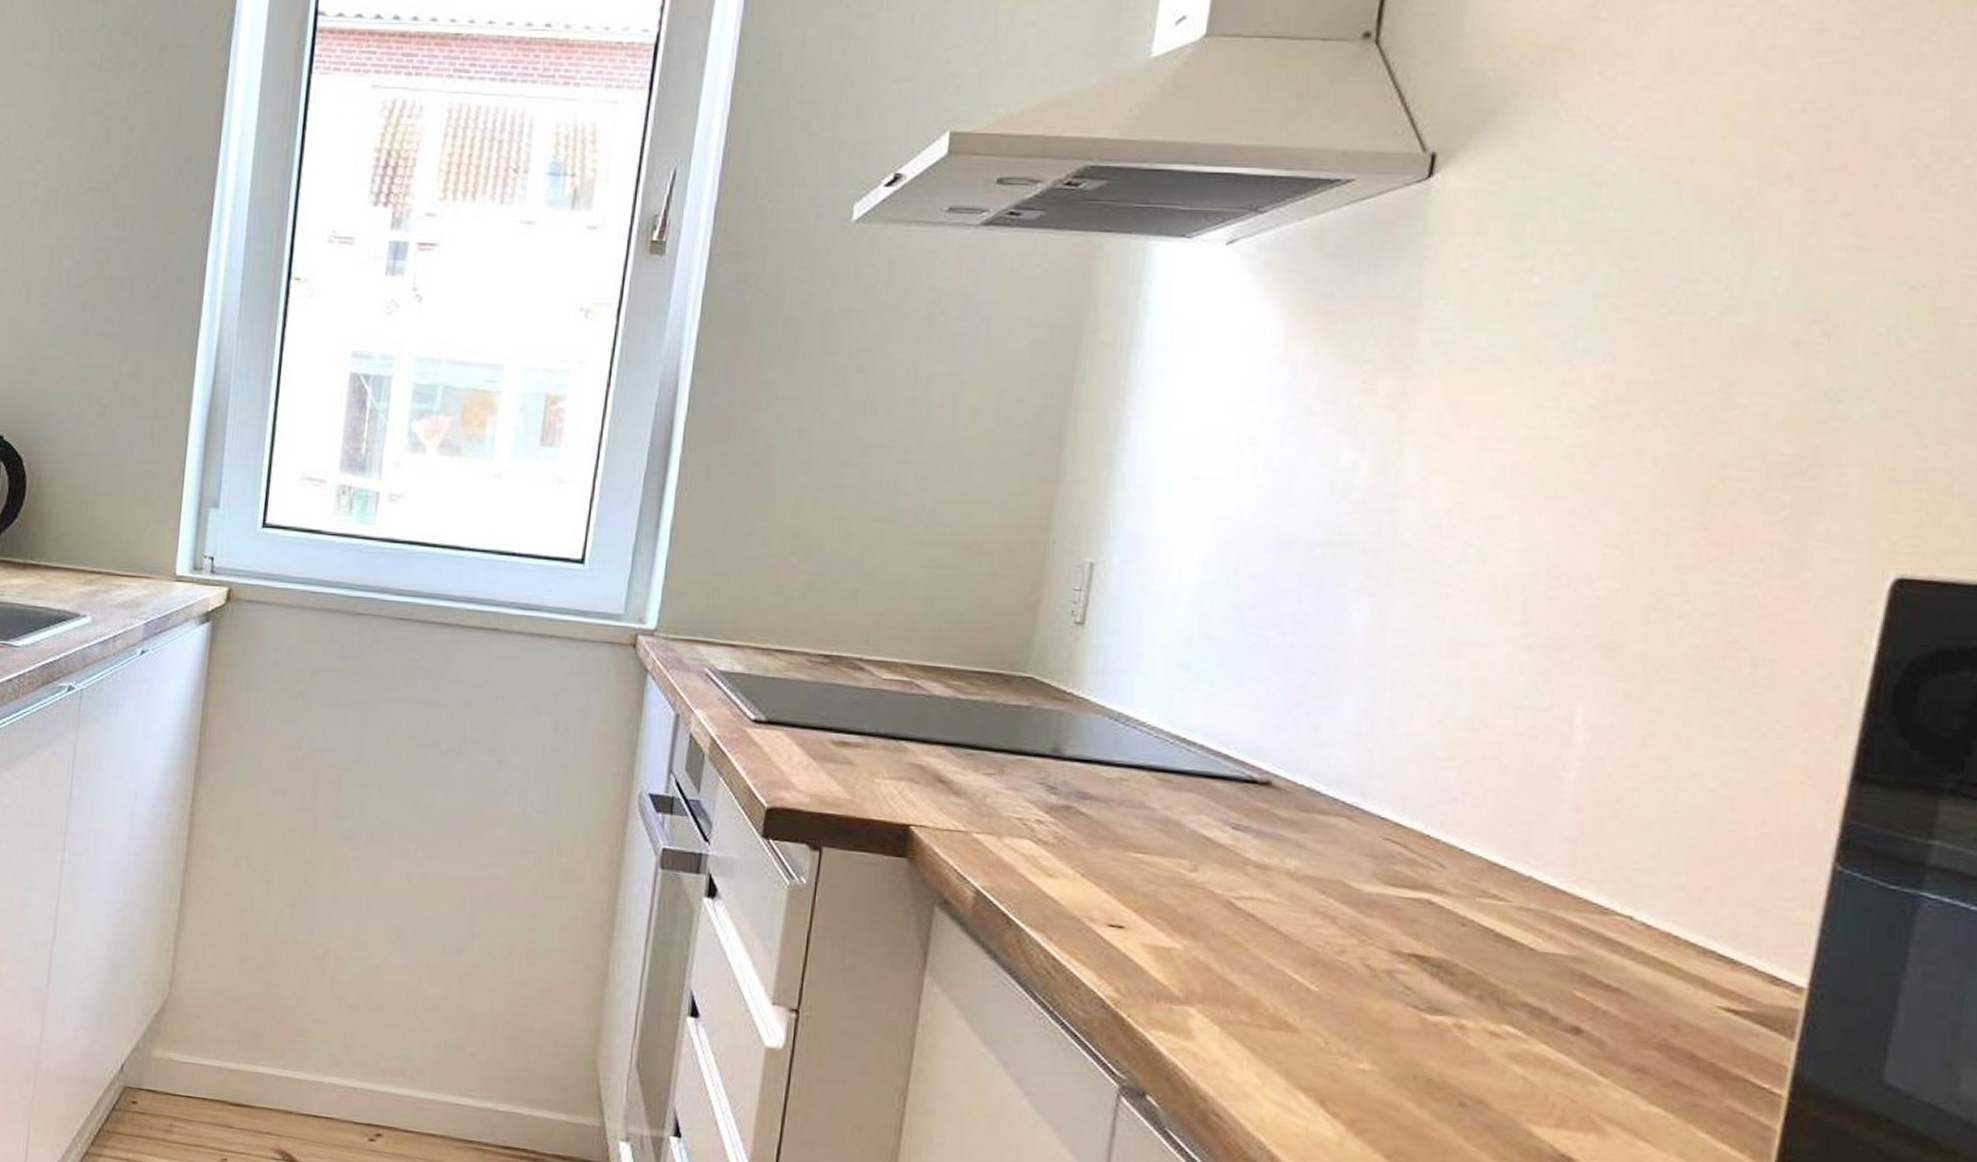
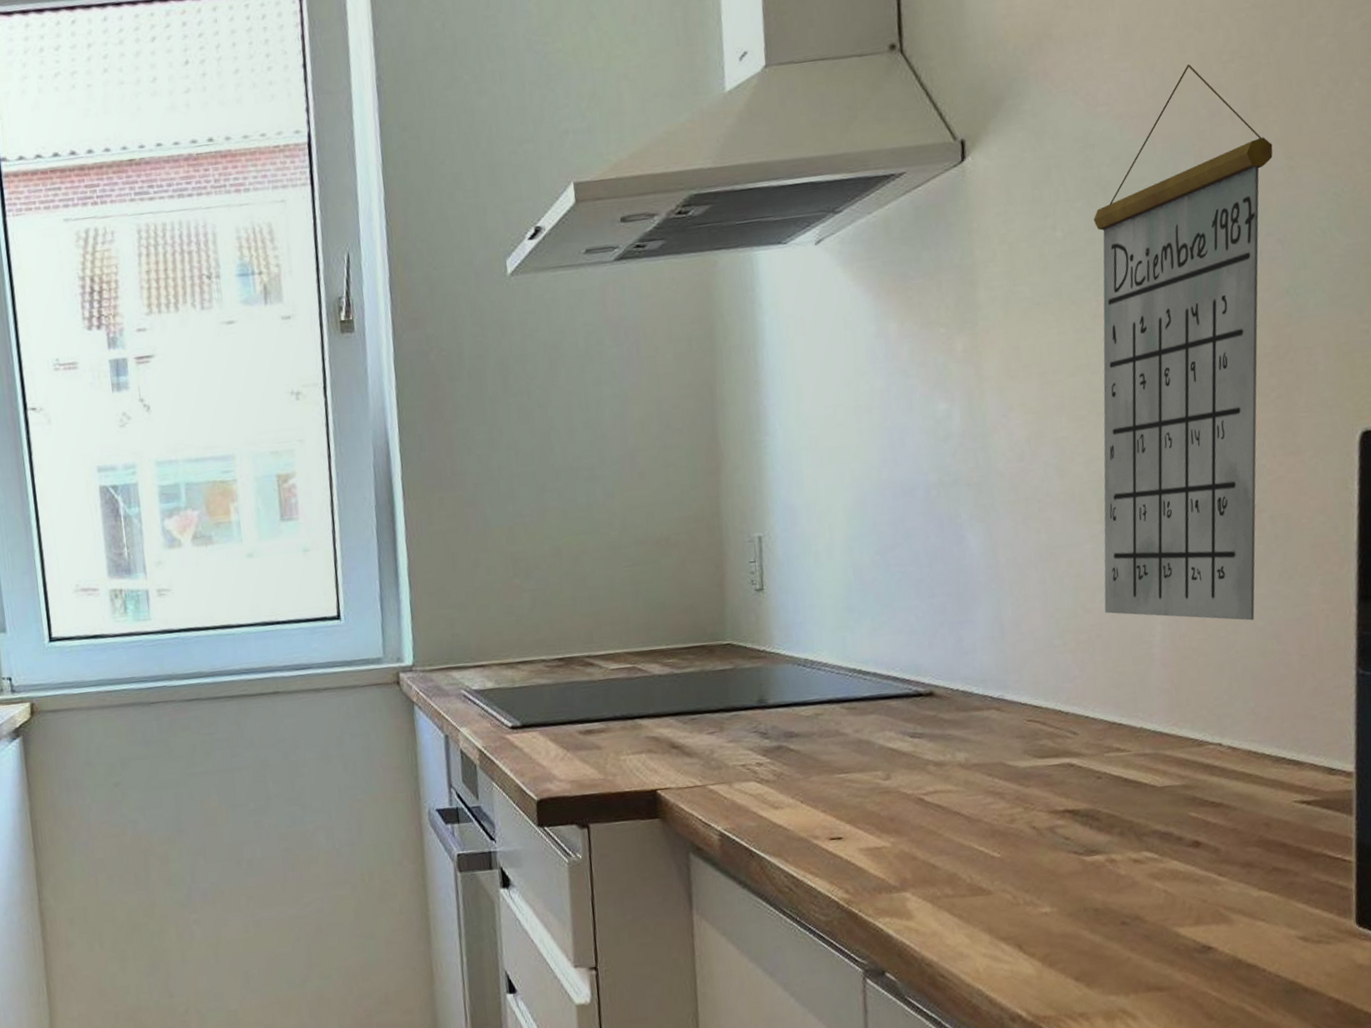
calendar: none [1508,107,1839,778] -> present [1093,64,1273,621]

